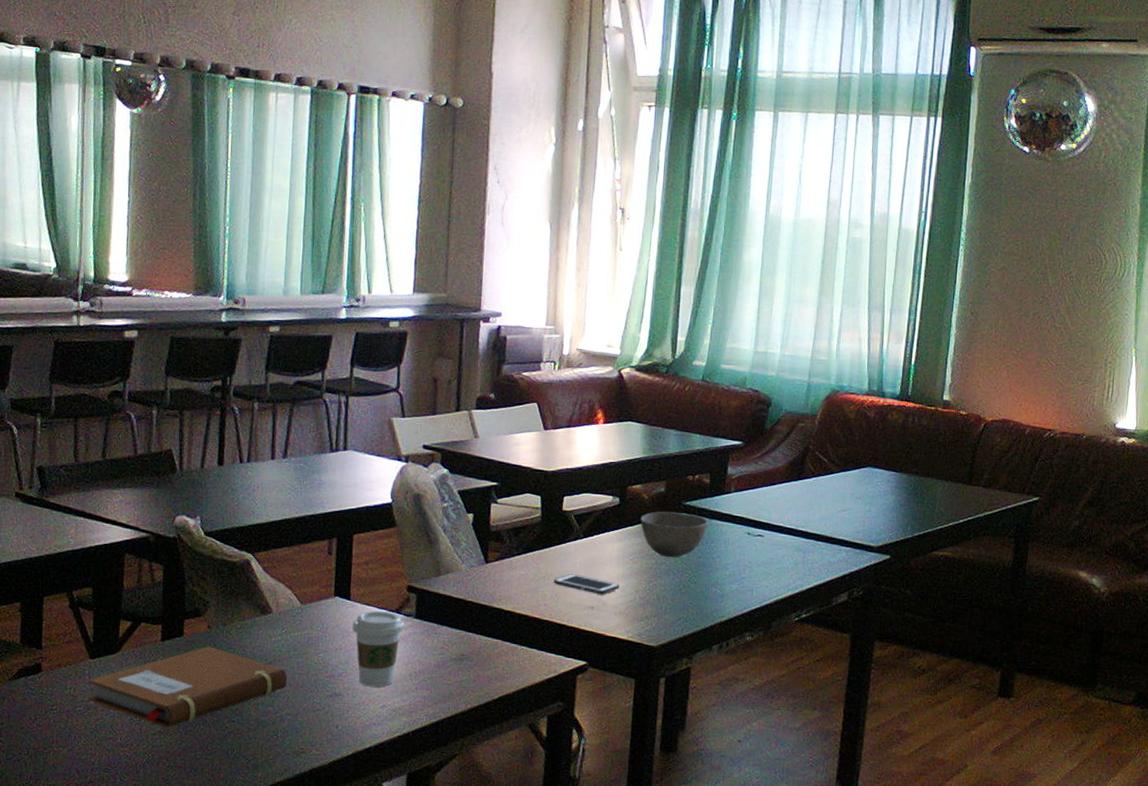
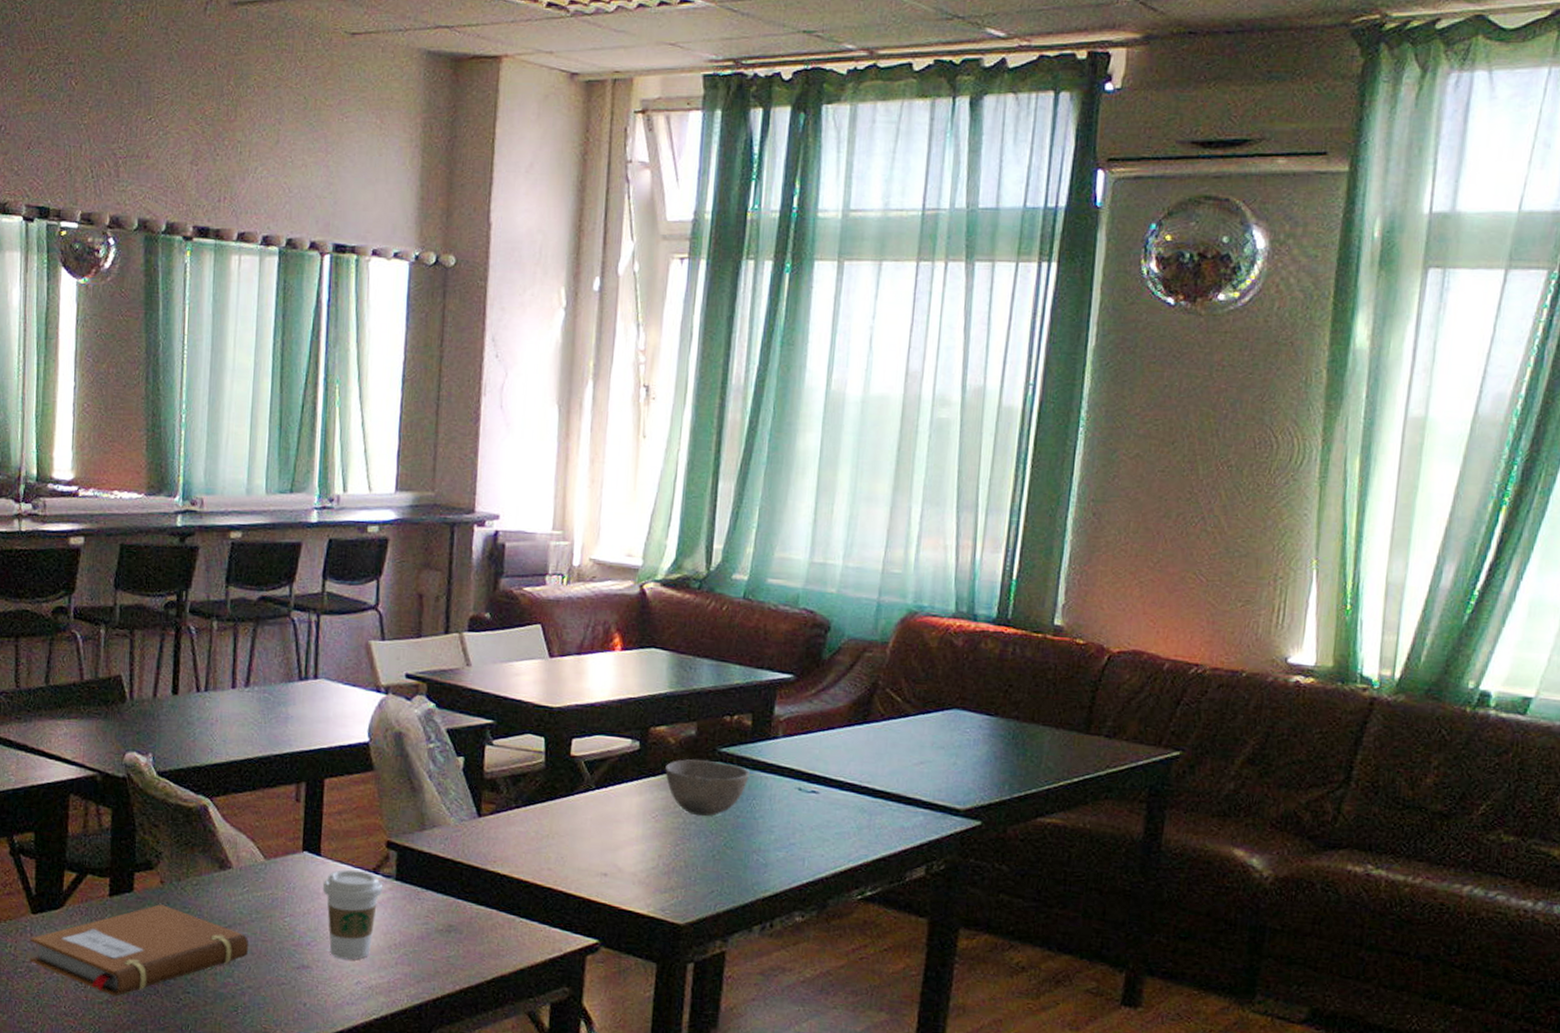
cell phone: present [554,573,620,595] -> none [559,832,639,859]

